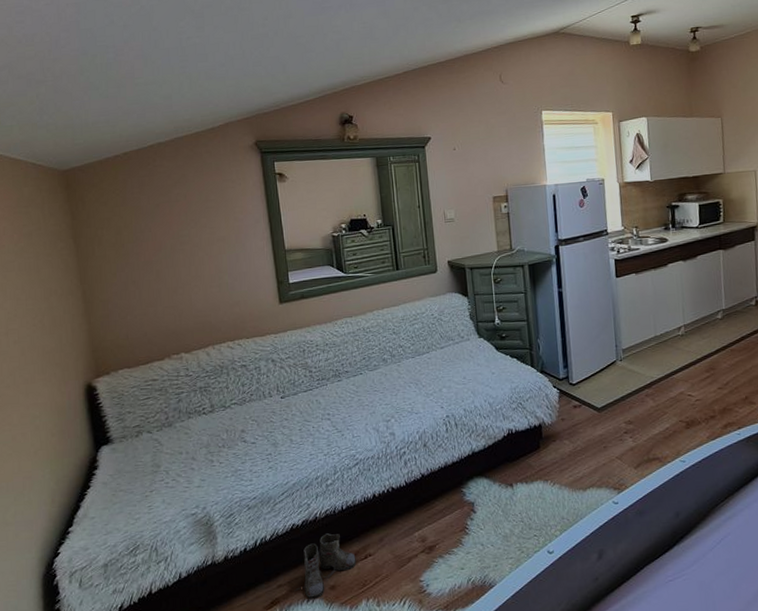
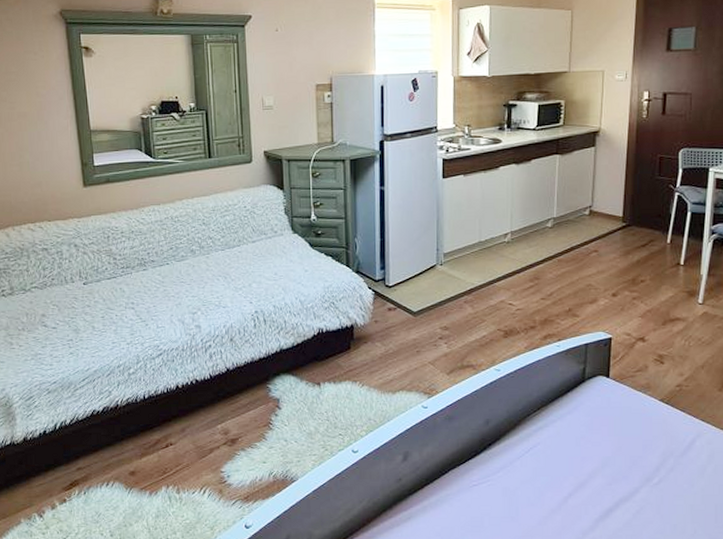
boots: present [295,533,356,600] -> none [95,421,157,484]

